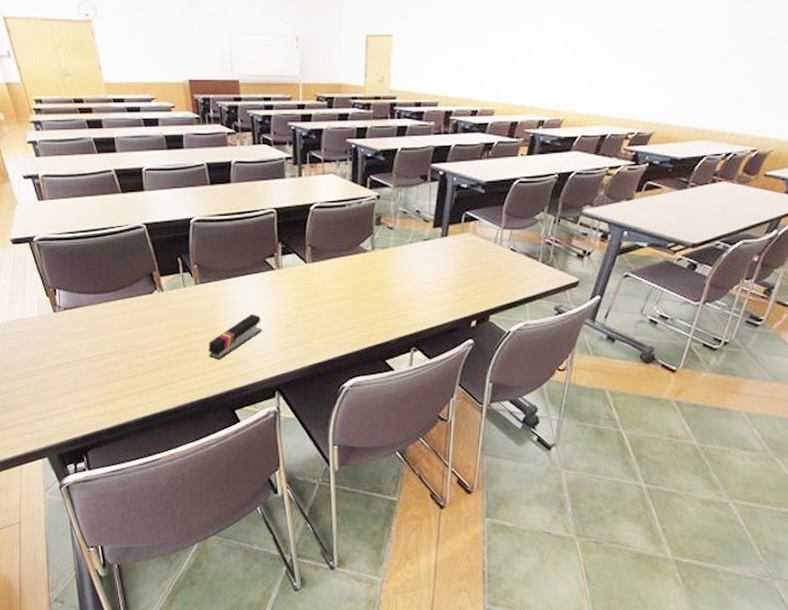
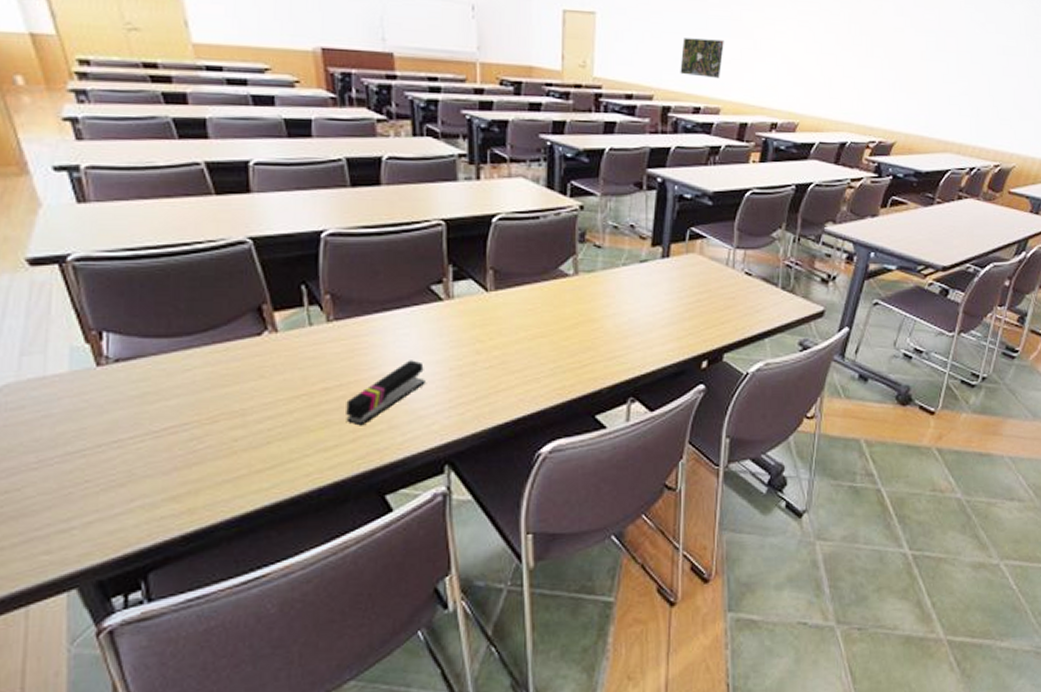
map: none [461,51,500,84] -> present [680,38,724,78]

